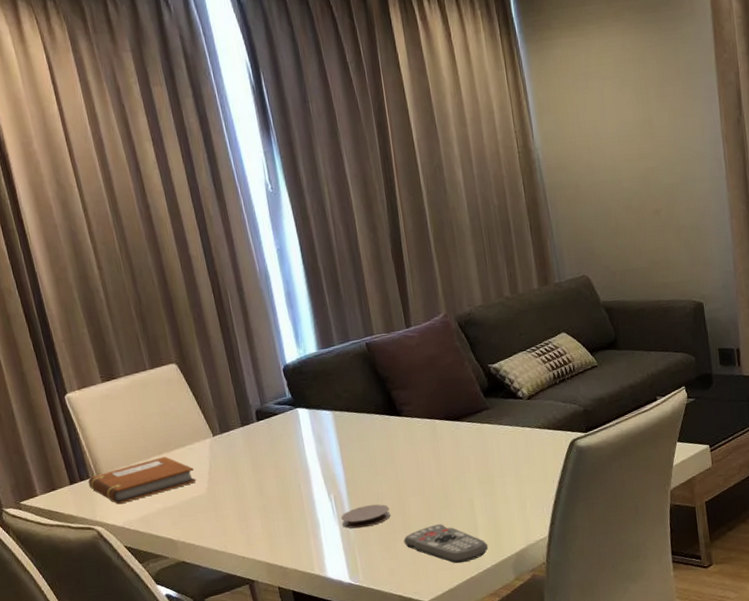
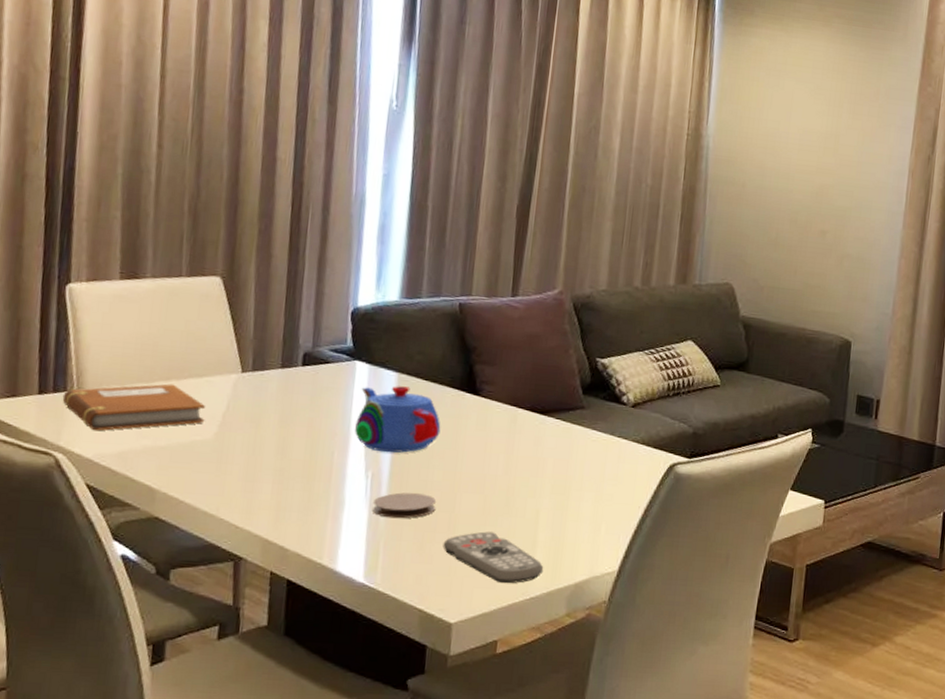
teapot: none [307,421,379,478] -> present [355,386,441,453]

